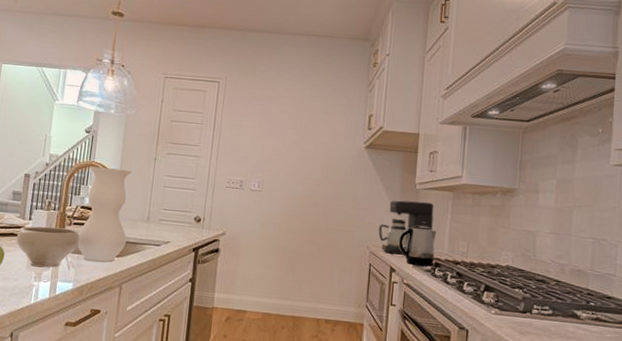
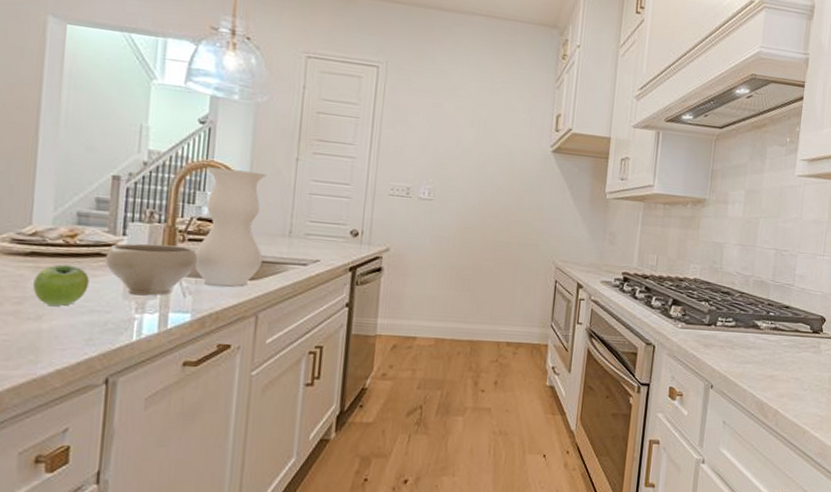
coffee maker: present [378,200,434,255] -> none [565,211,625,270]
kettle: present [398,225,437,267] -> none [586,237,627,282]

